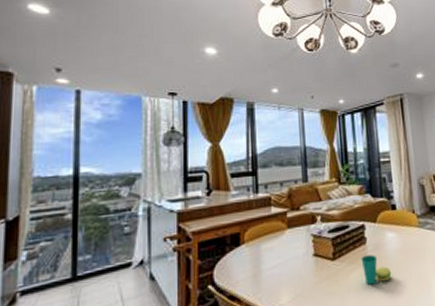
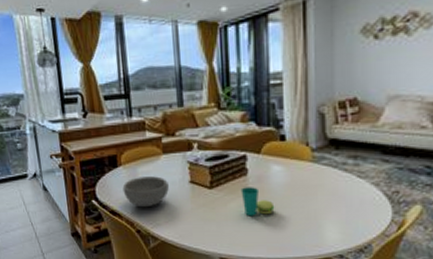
bowl: none [244,252,293,289] -> present [122,176,169,208]

